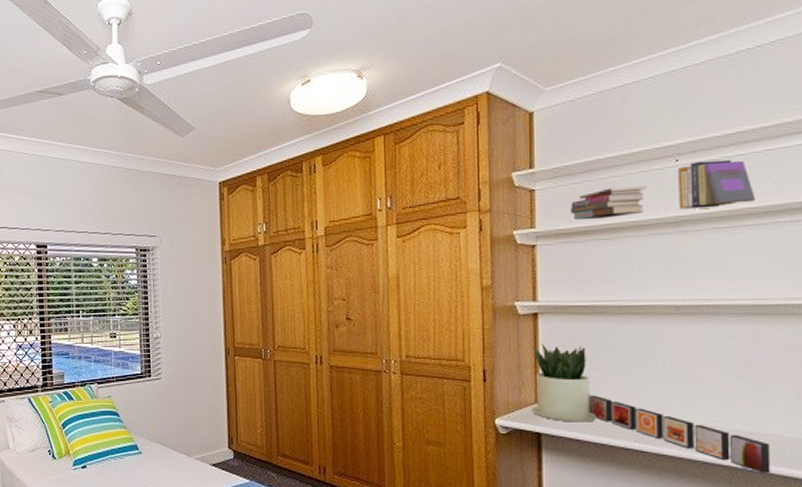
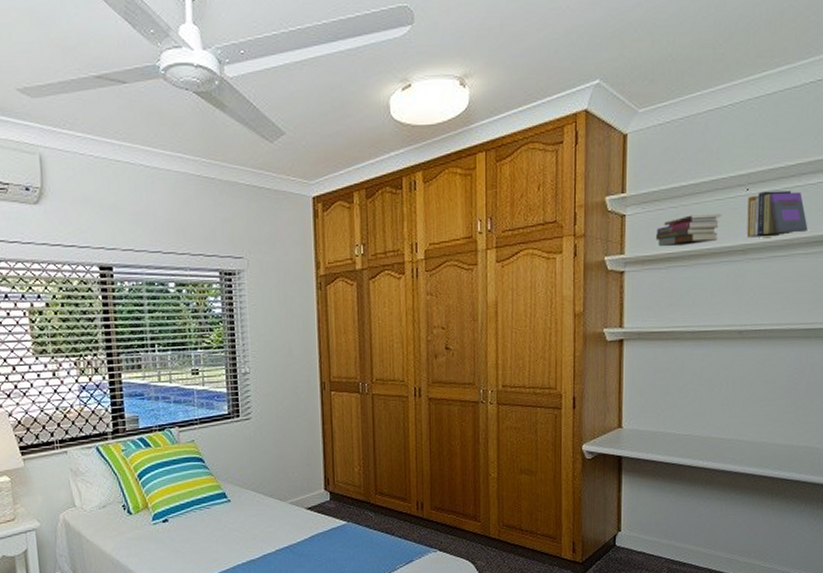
planter: present [531,344,597,422] -> none [614,370,670,445]
picture frame: present [588,395,771,473] -> none [663,417,805,482]

